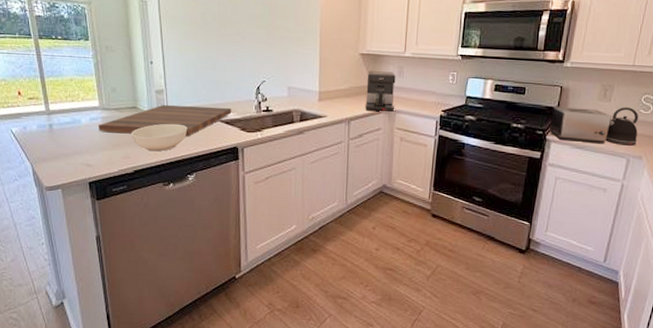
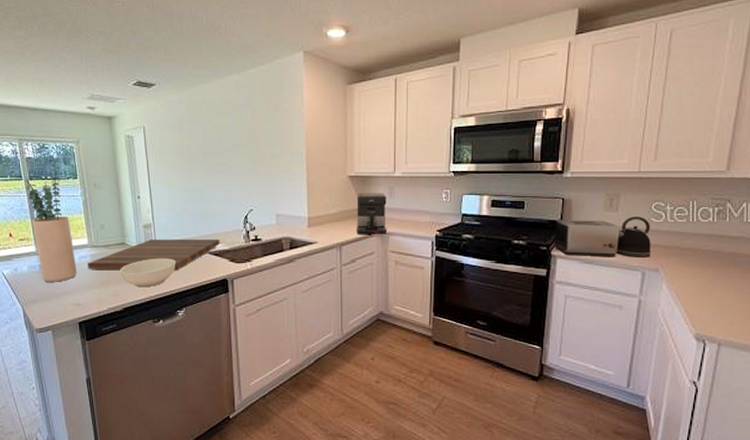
vase: none [35,33,88,142] -> present [26,173,78,282]

